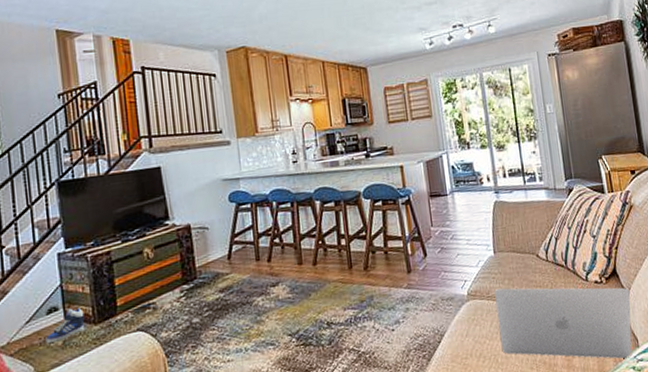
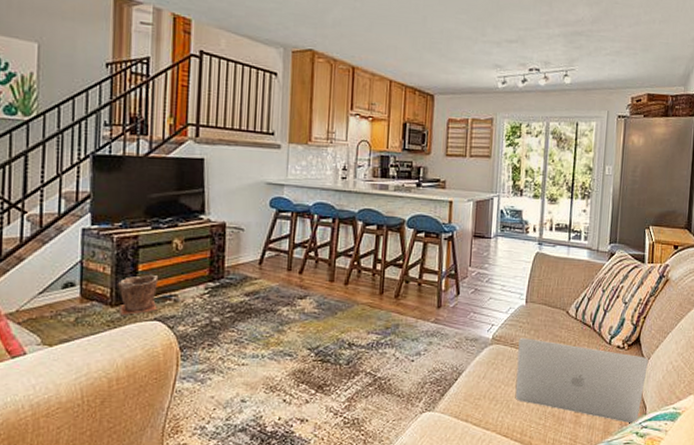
sneaker: present [45,308,85,343] -> none [57,286,102,317]
plant pot: none [97,286,139,332] -> present [117,274,159,317]

